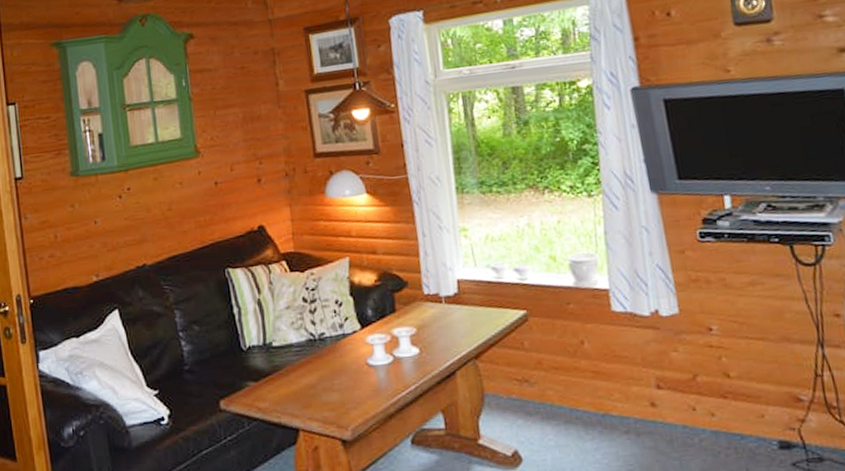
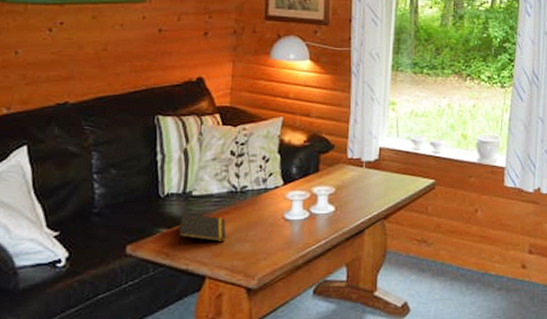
notepad: none [265,364,312,398] -> present [178,213,226,245]

